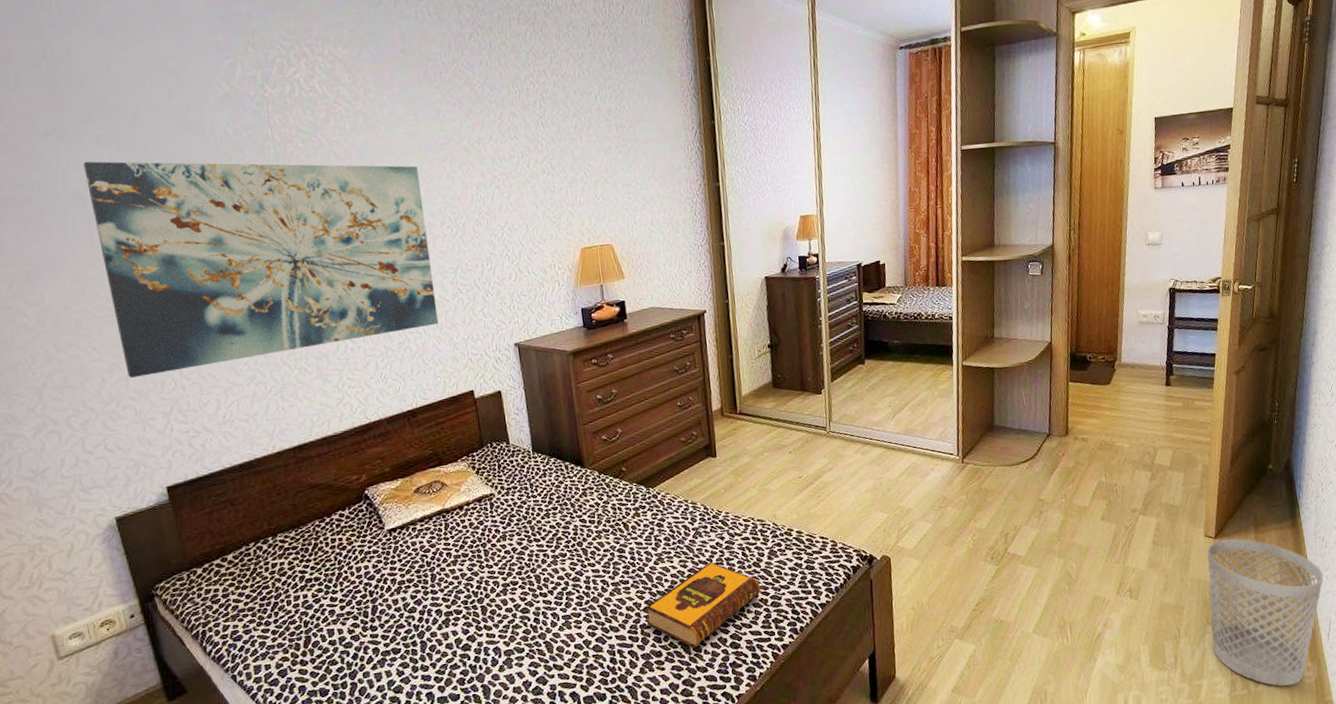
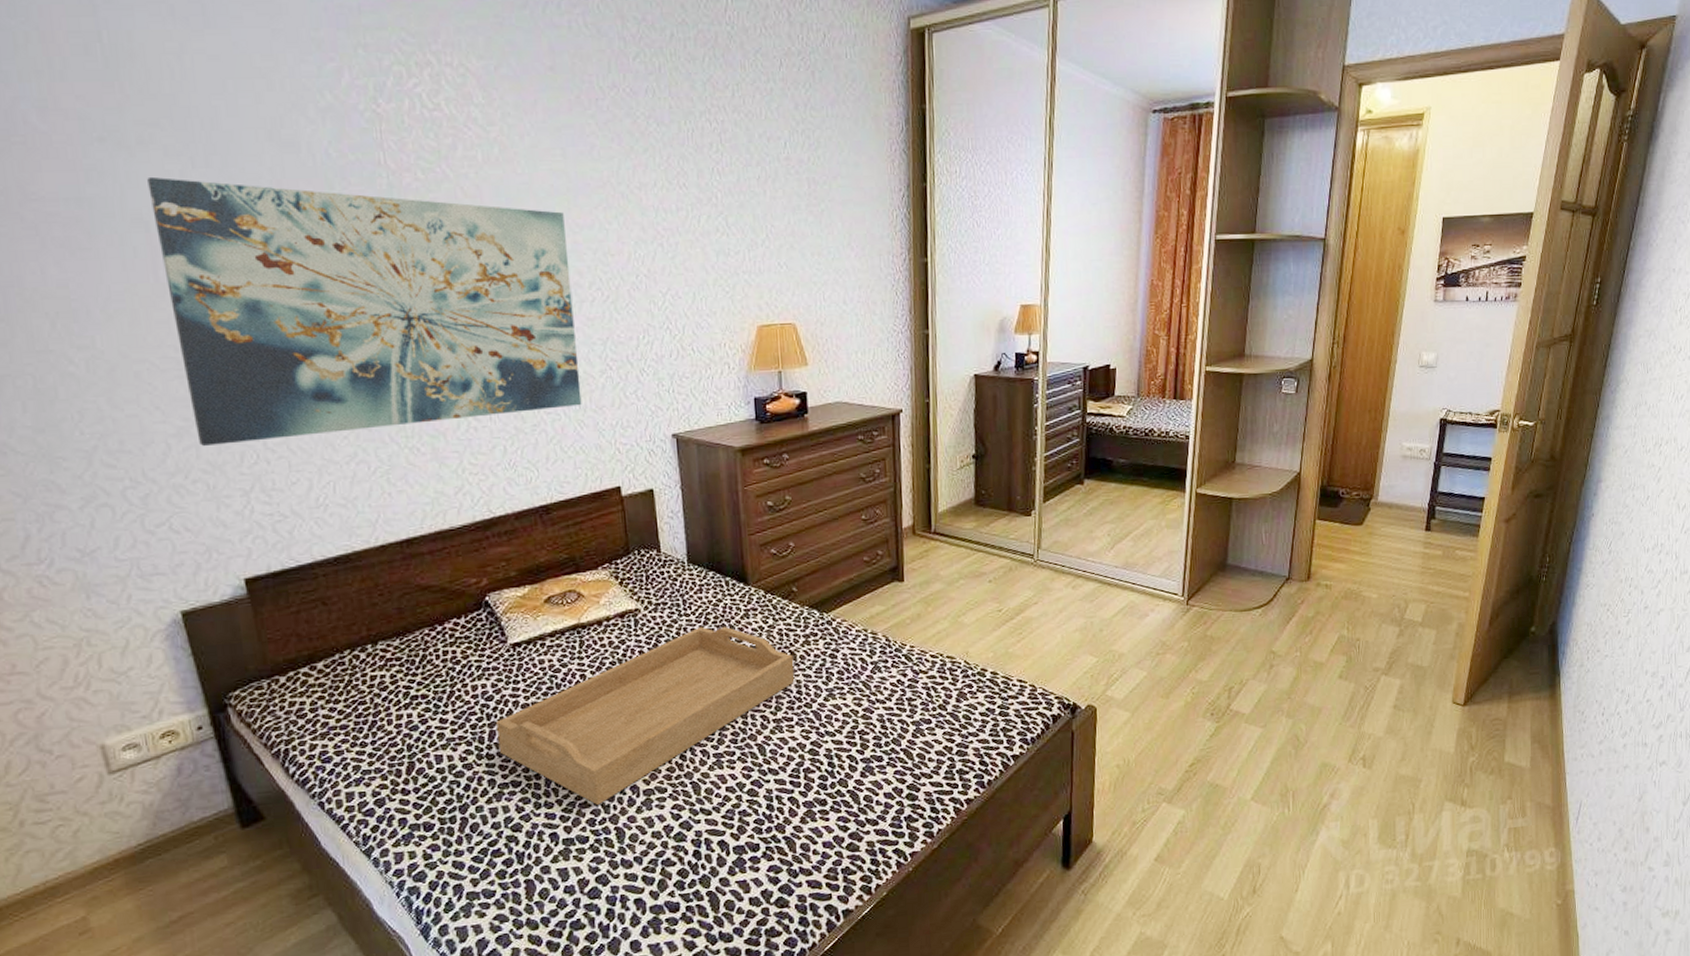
serving tray: none [378,504,629,666] -> present [496,626,795,805]
hardback book: present [645,561,761,648] -> none [811,700,945,798]
wastebasket: present [1207,539,1324,687] -> none [1449,707,1579,872]

